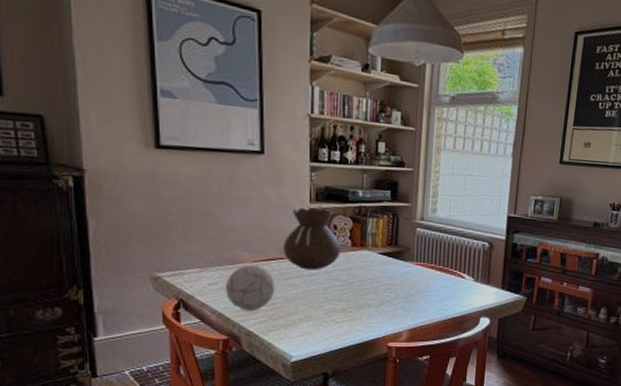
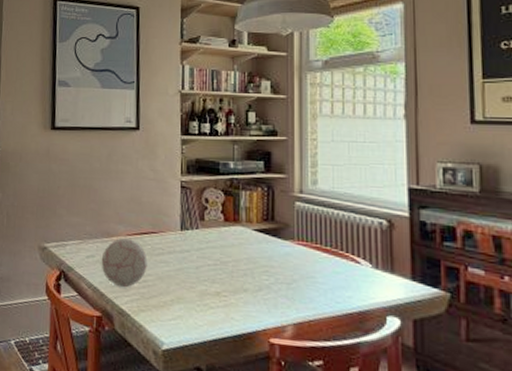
money bag: present [283,207,341,270] -> none [156,179,213,247]

